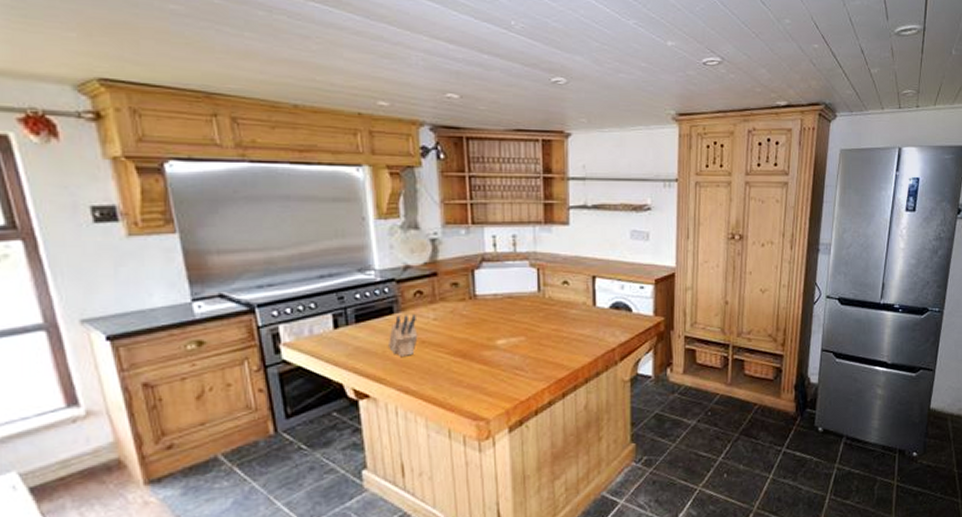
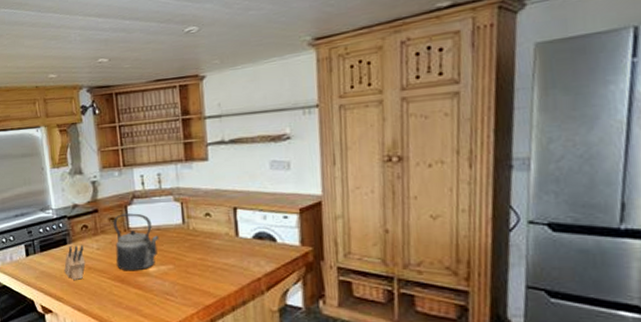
kettle: none [456,278,511,345] -> present [113,213,159,271]

